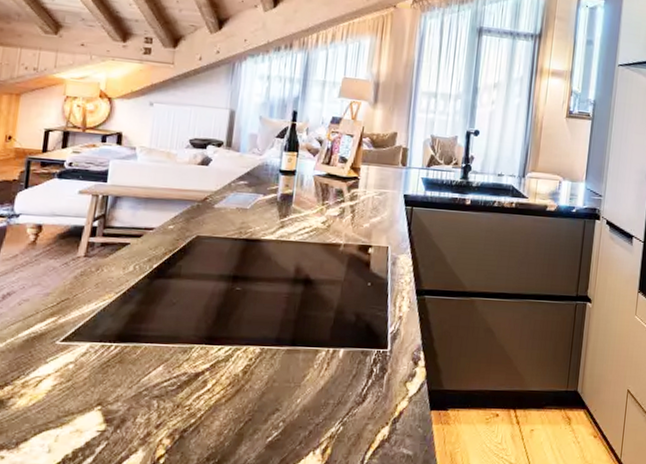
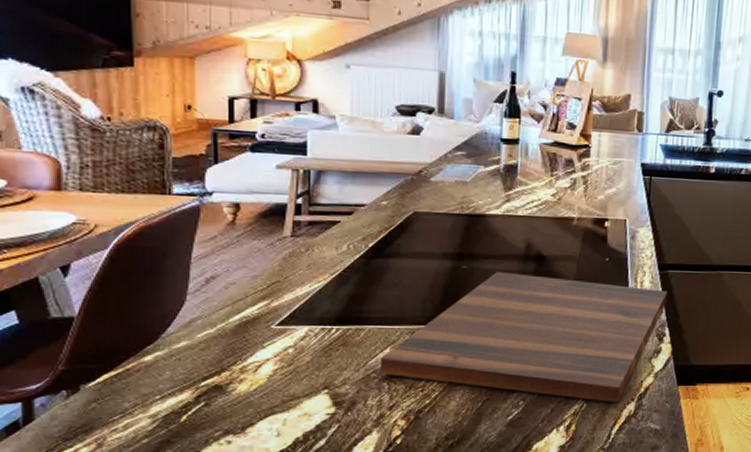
cutting board: none [151,294,424,427] -> present [380,272,667,403]

